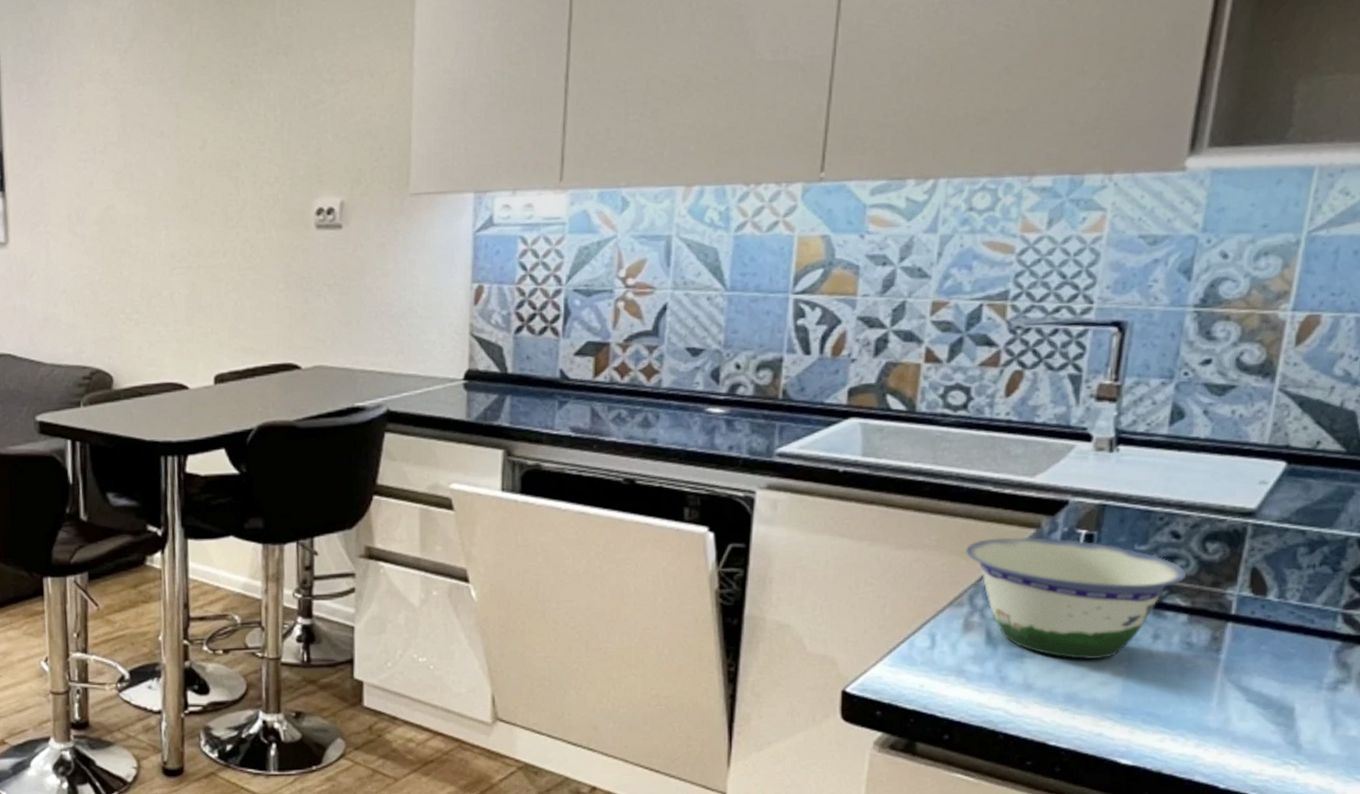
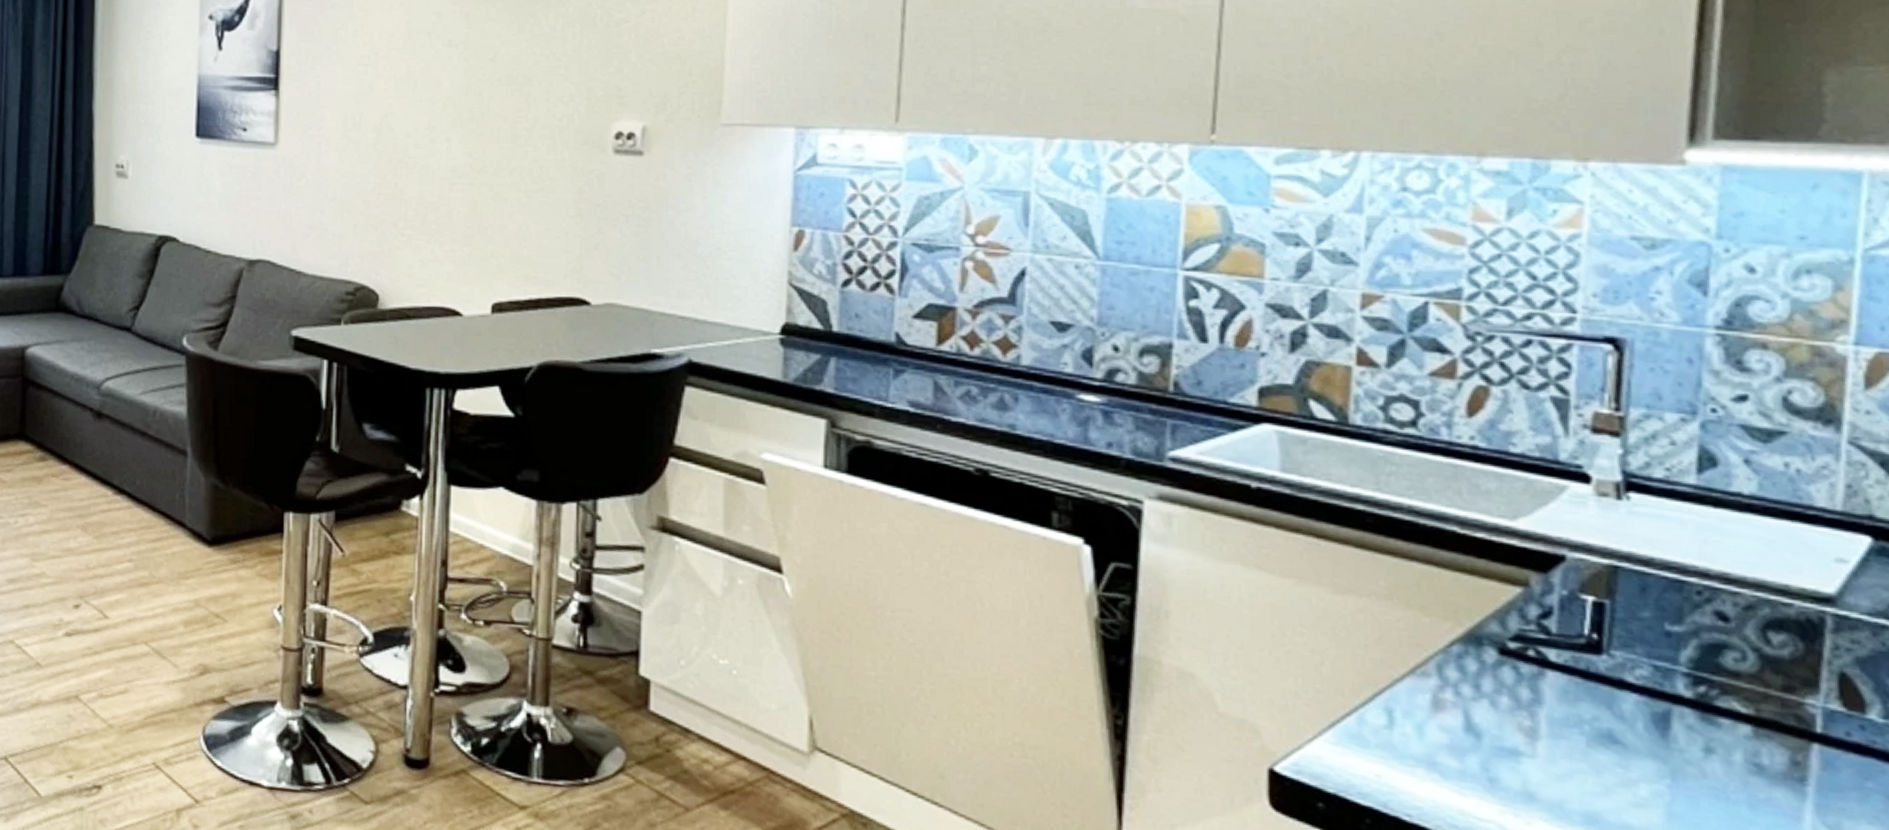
bowl: present [966,536,1187,660] -> none [1428,593,1744,772]

